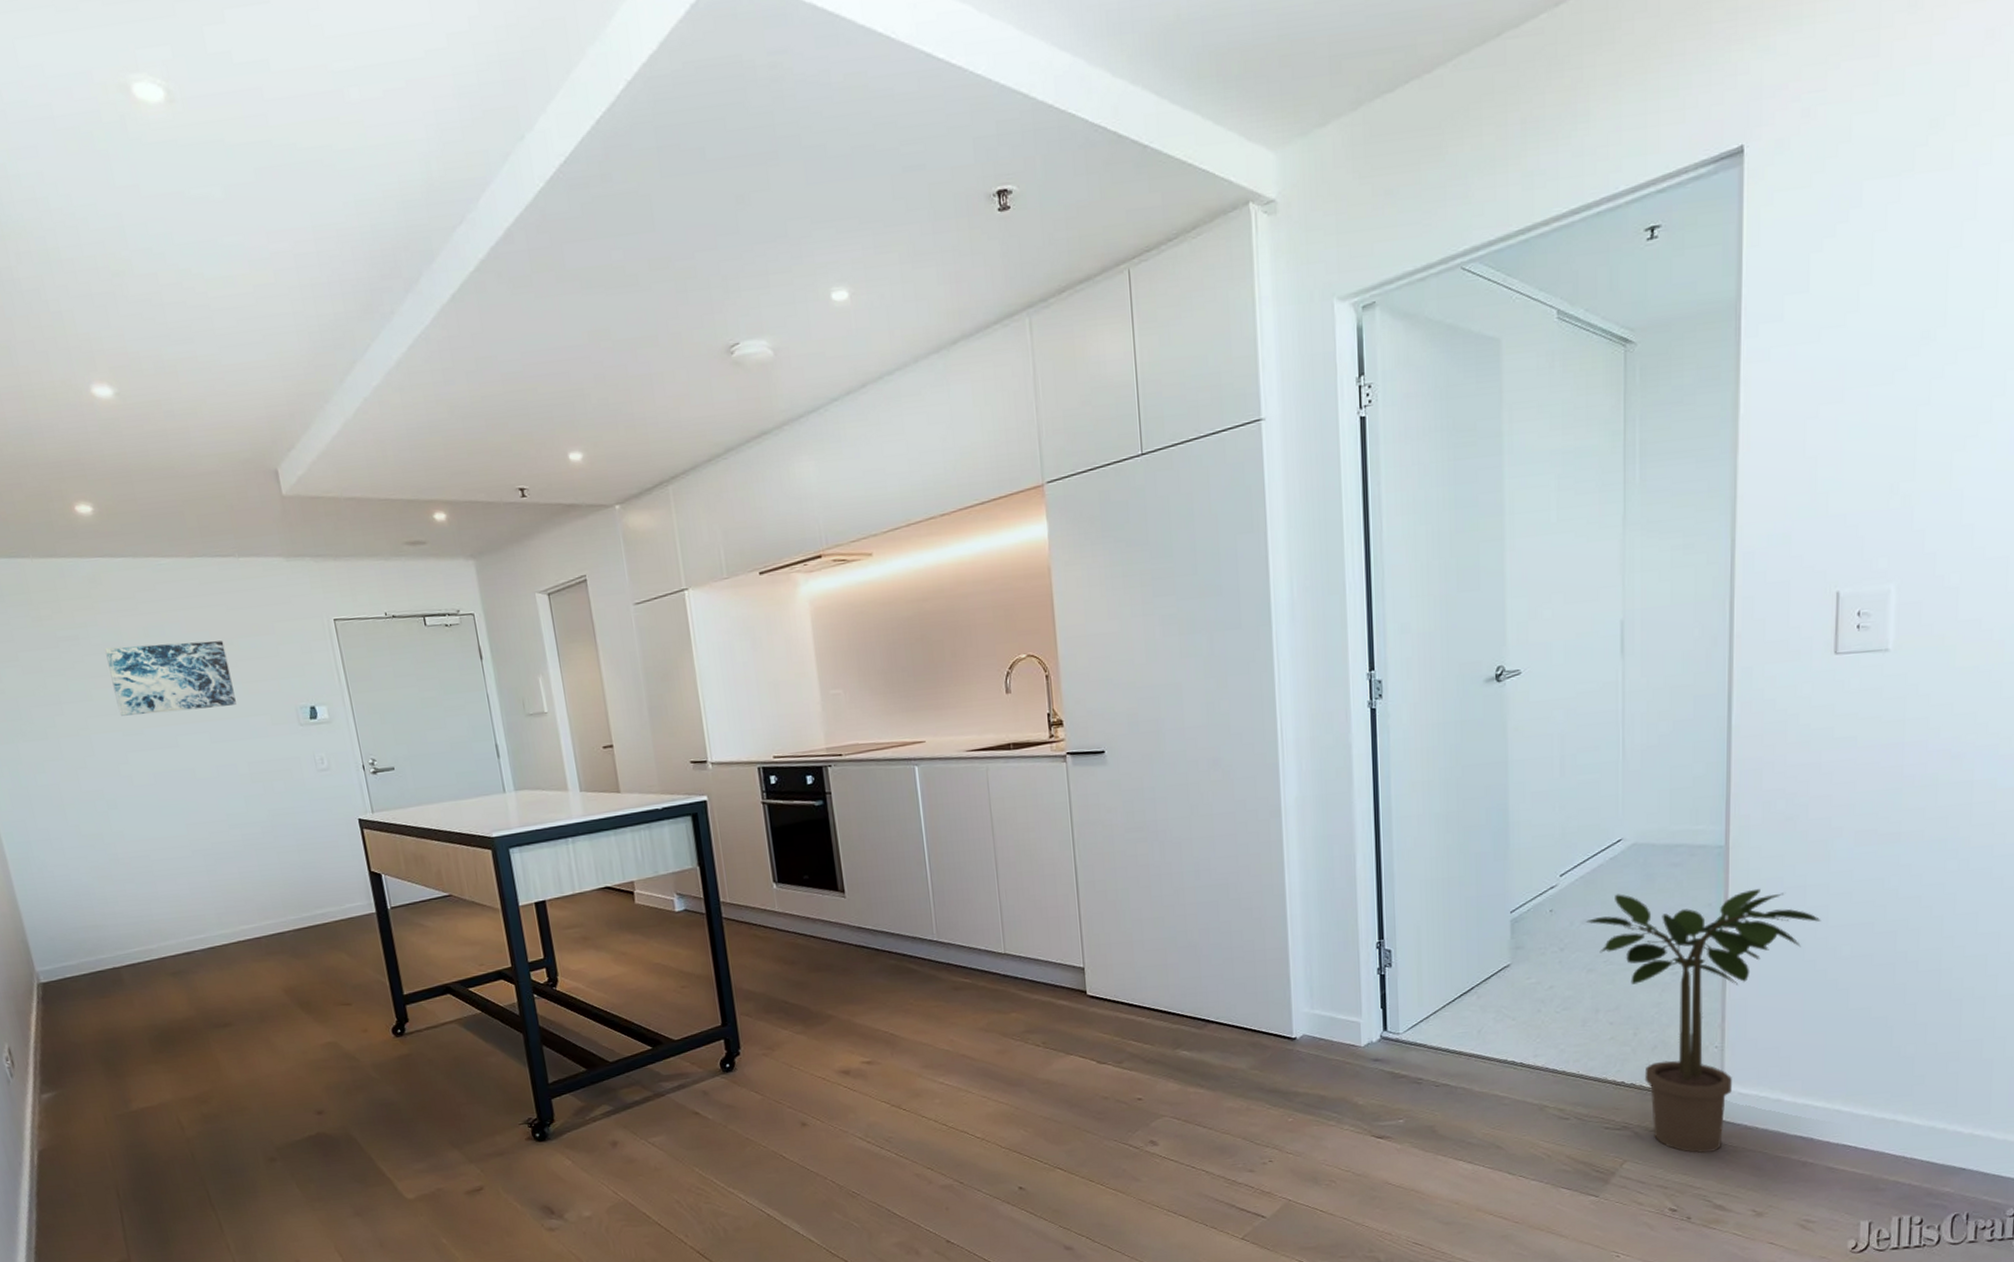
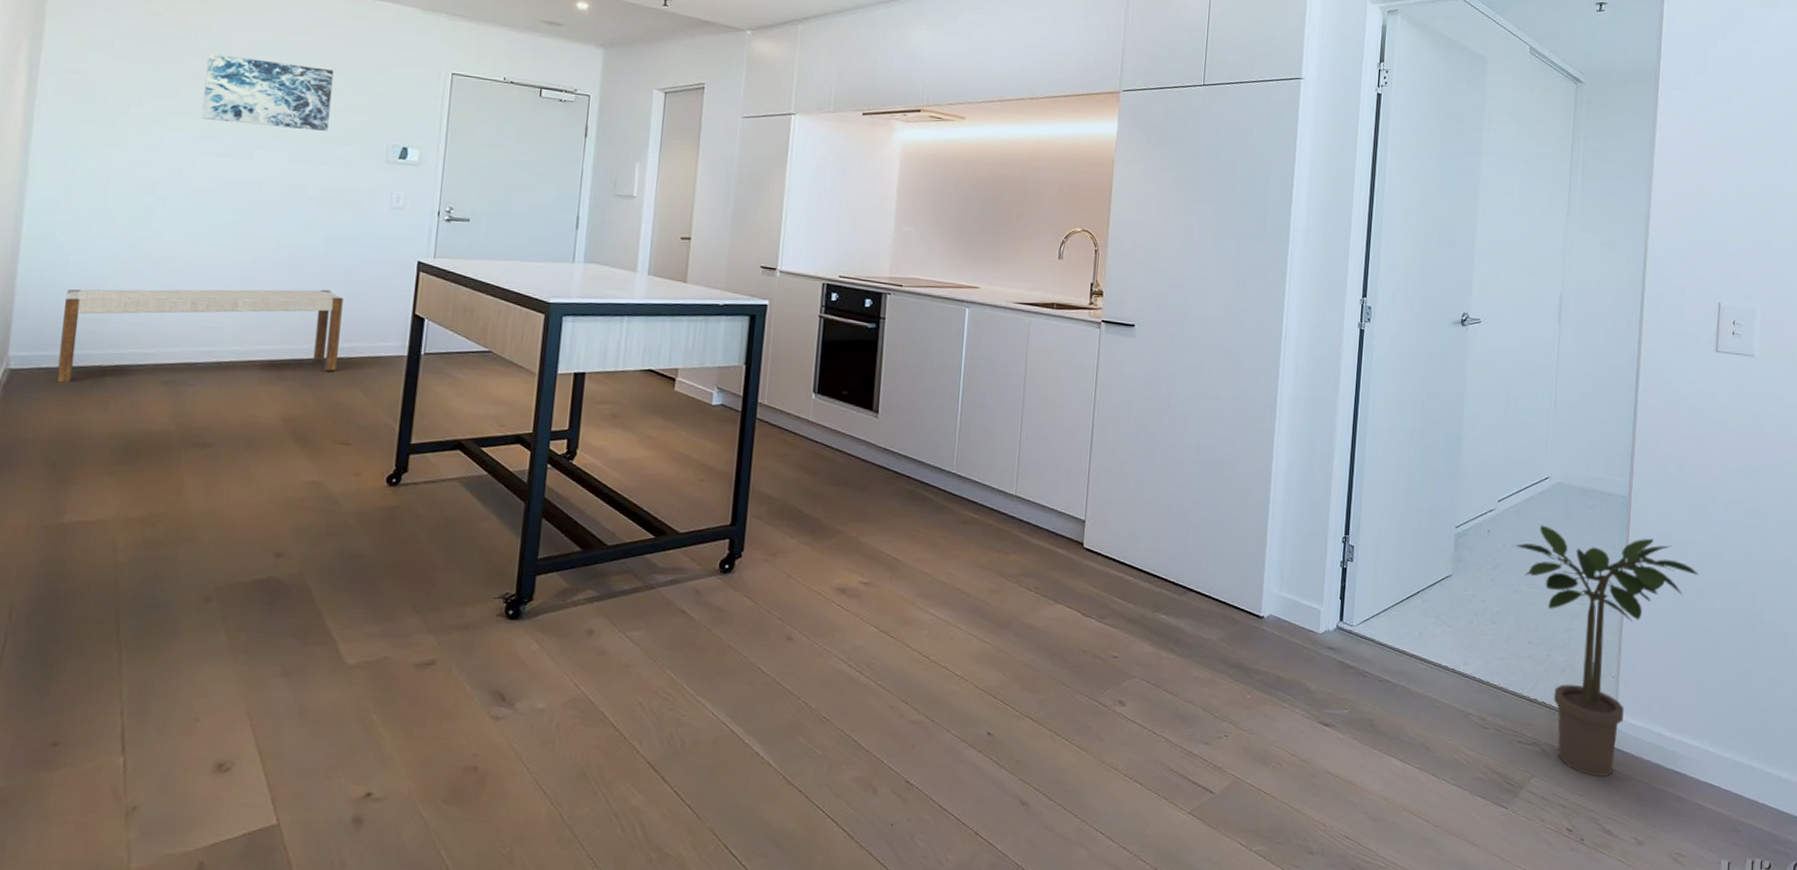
bench: none [62,861,317,989] -> present [56,289,344,383]

